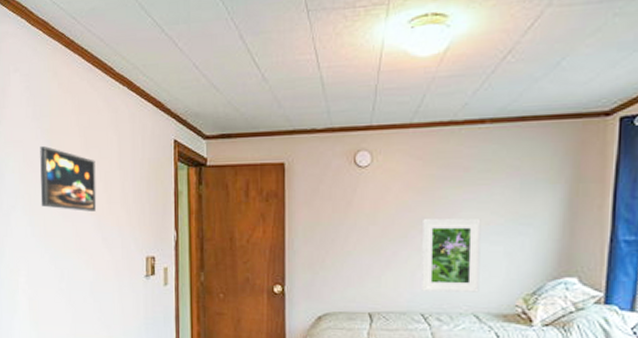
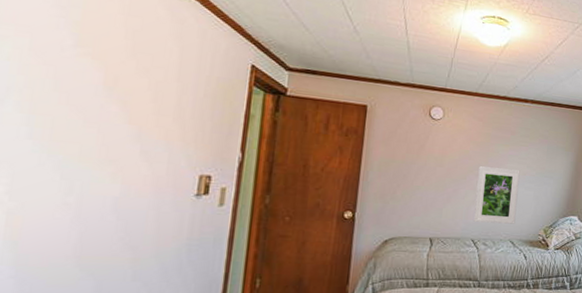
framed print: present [40,145,97,211] -> none [49,37,145,121]

